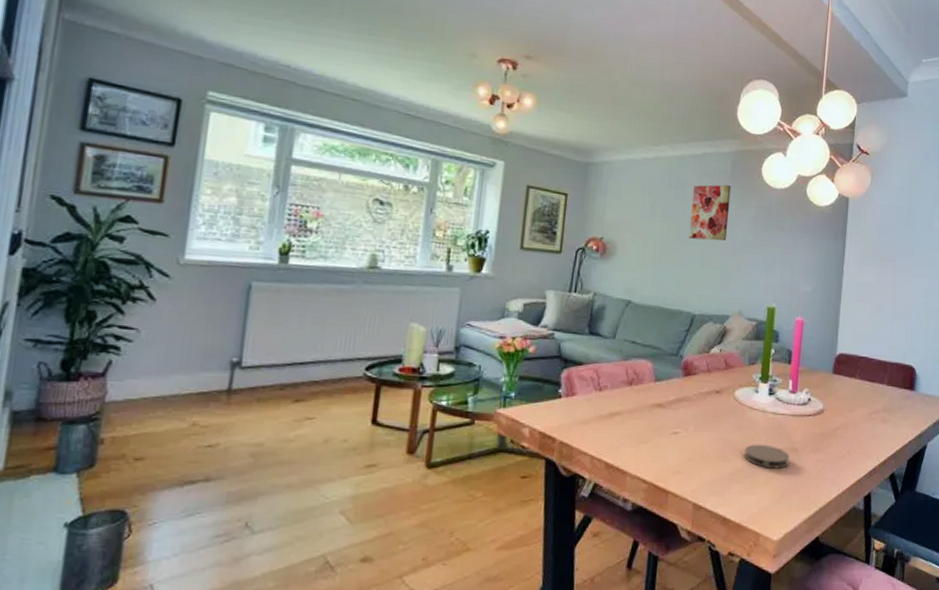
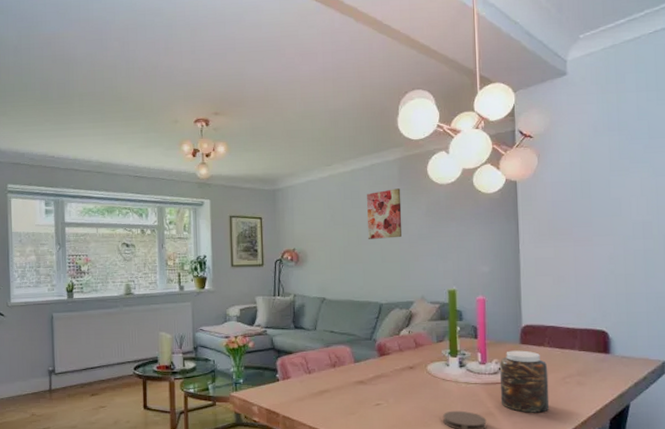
jar: none [806,380,856,450] -> present [500,350,550,413]

